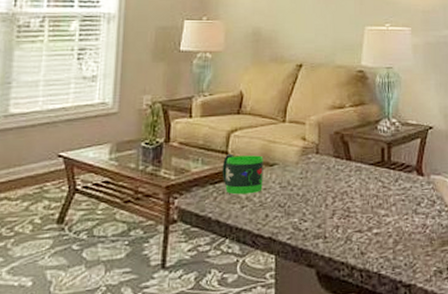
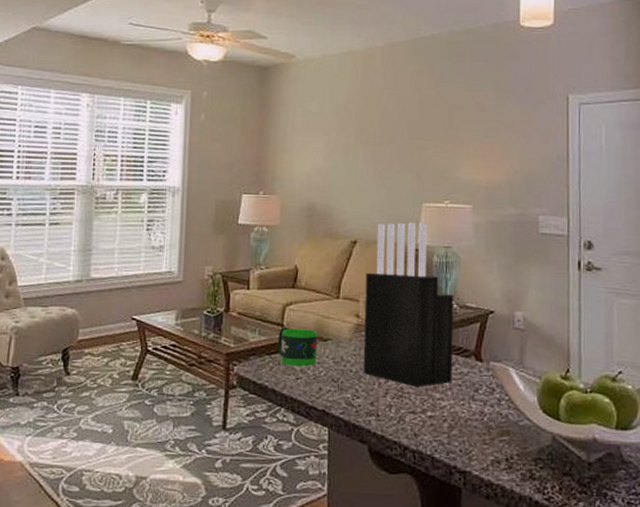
knife block: none [310,44,396,206] -> present [363,221,454,387]

